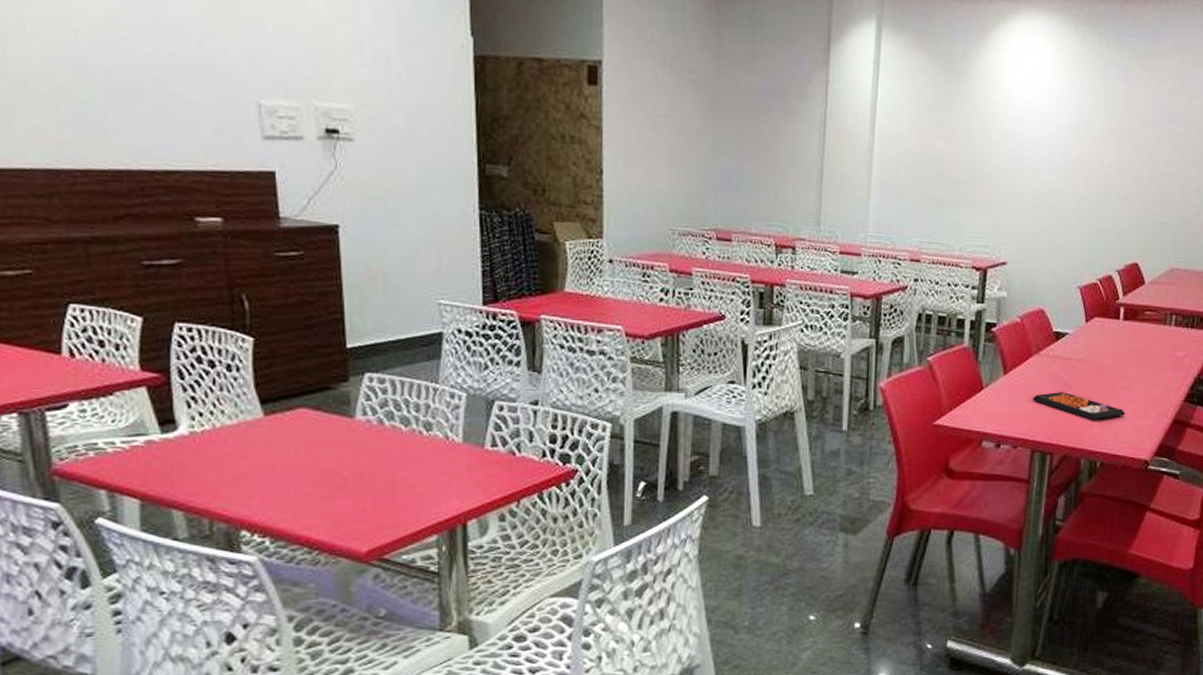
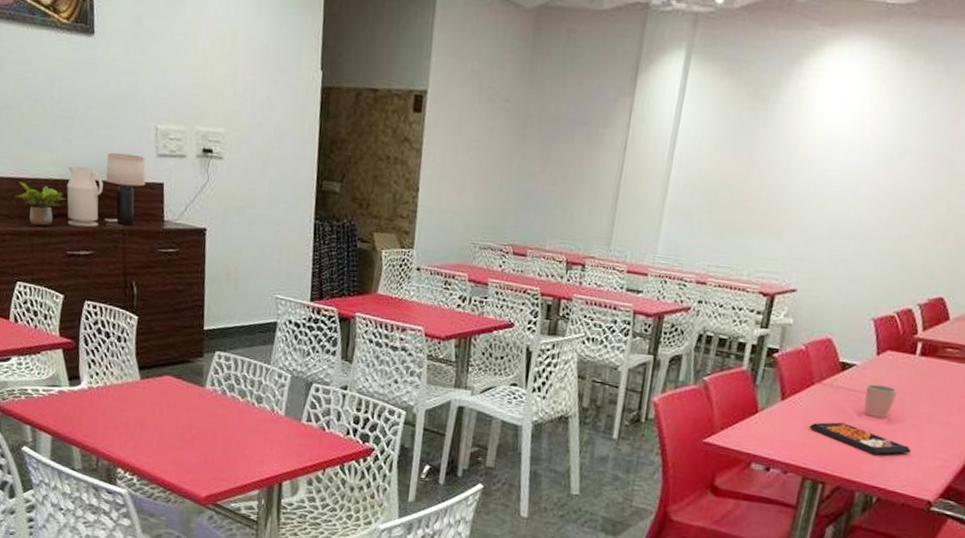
potted plant: none [56,174,138,231] -> present [14,181,68,227]
water jug: none [135,152,189,231] -> present [67,166,103,229]
table lamp: none [190,134,250,227] -> present [105,152,146,227]
cup: none [1079,351,1108,384] -> present [864,384,898,418]

